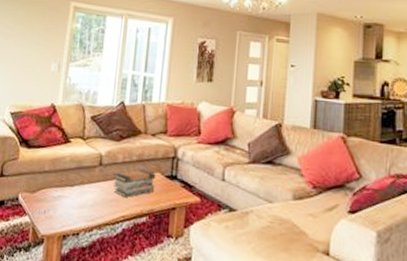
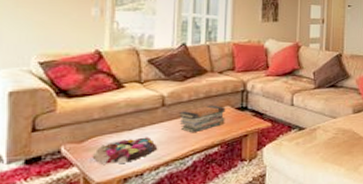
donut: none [40,195,93,219] -> present [92,137,158,164]

